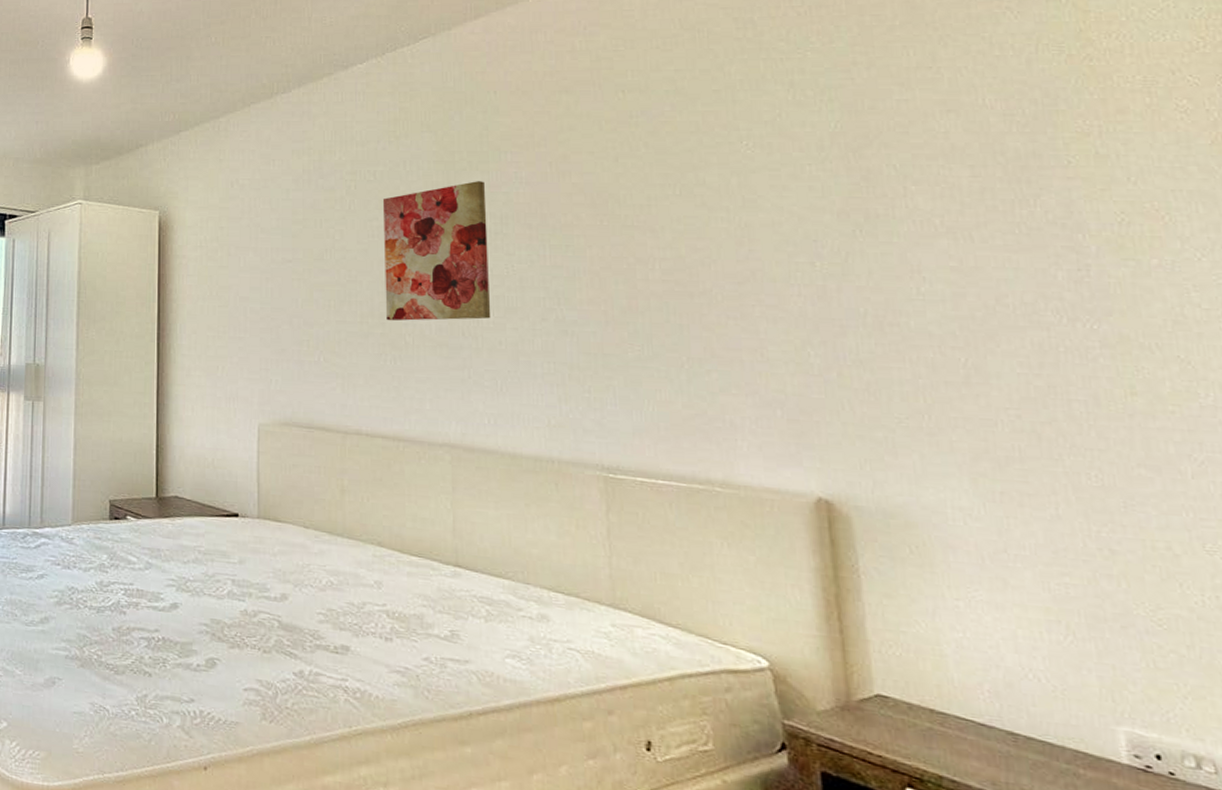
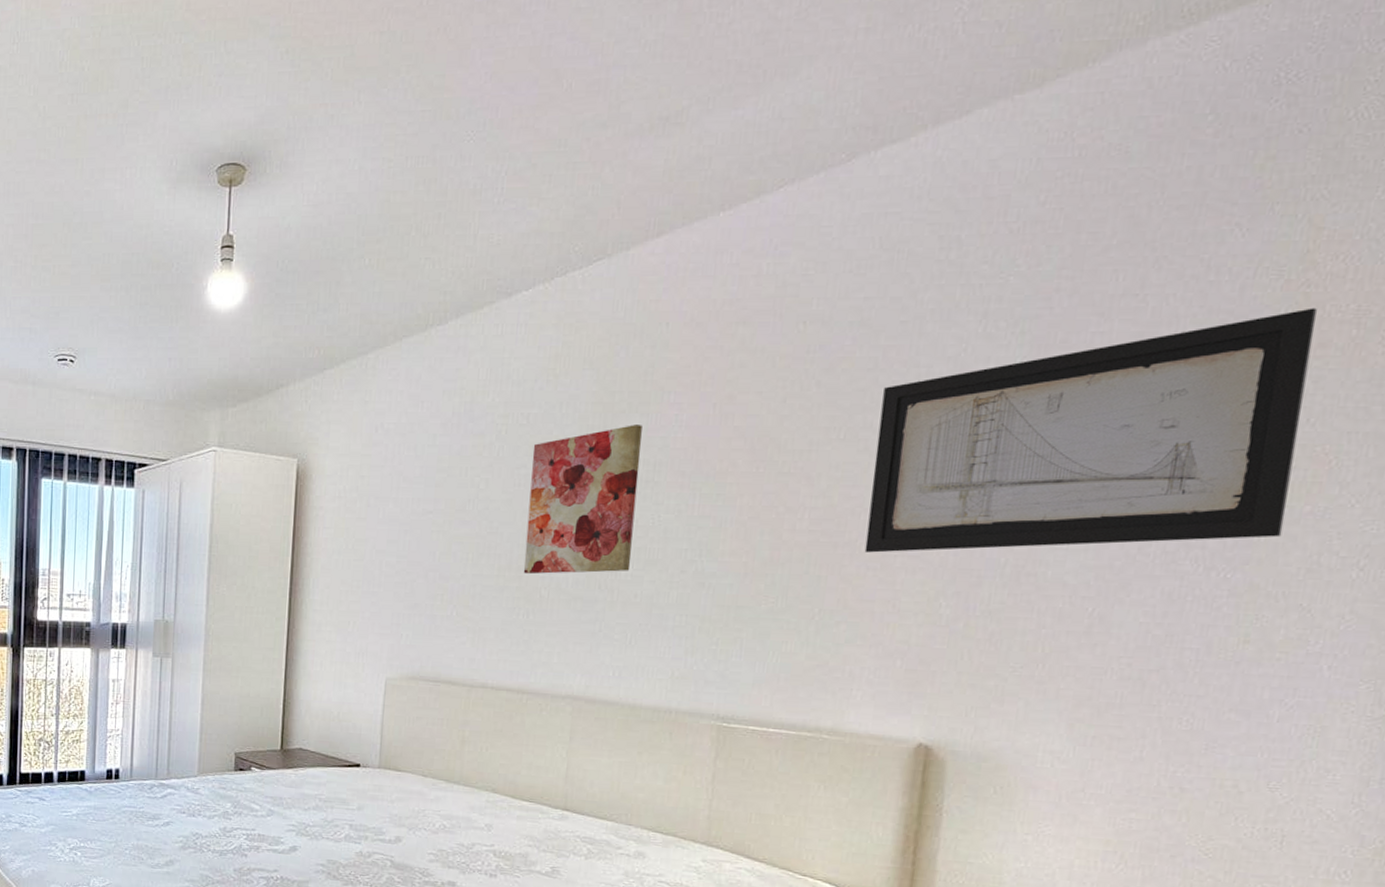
wall art: none [710,78,1137,302] -> present [864,307,1317,553]

